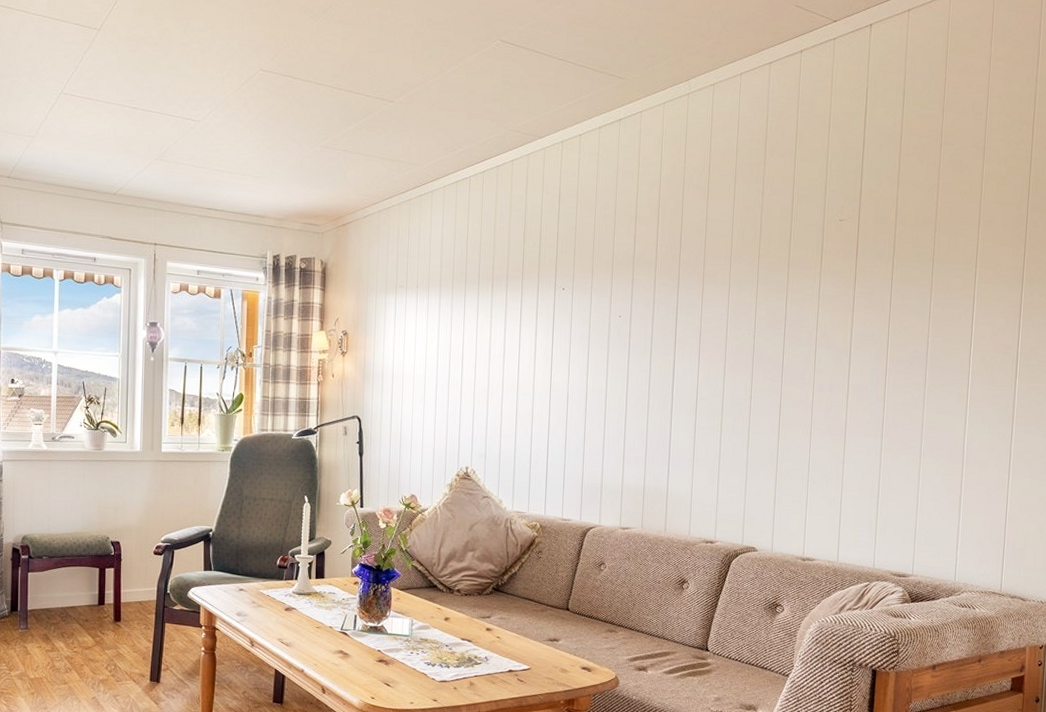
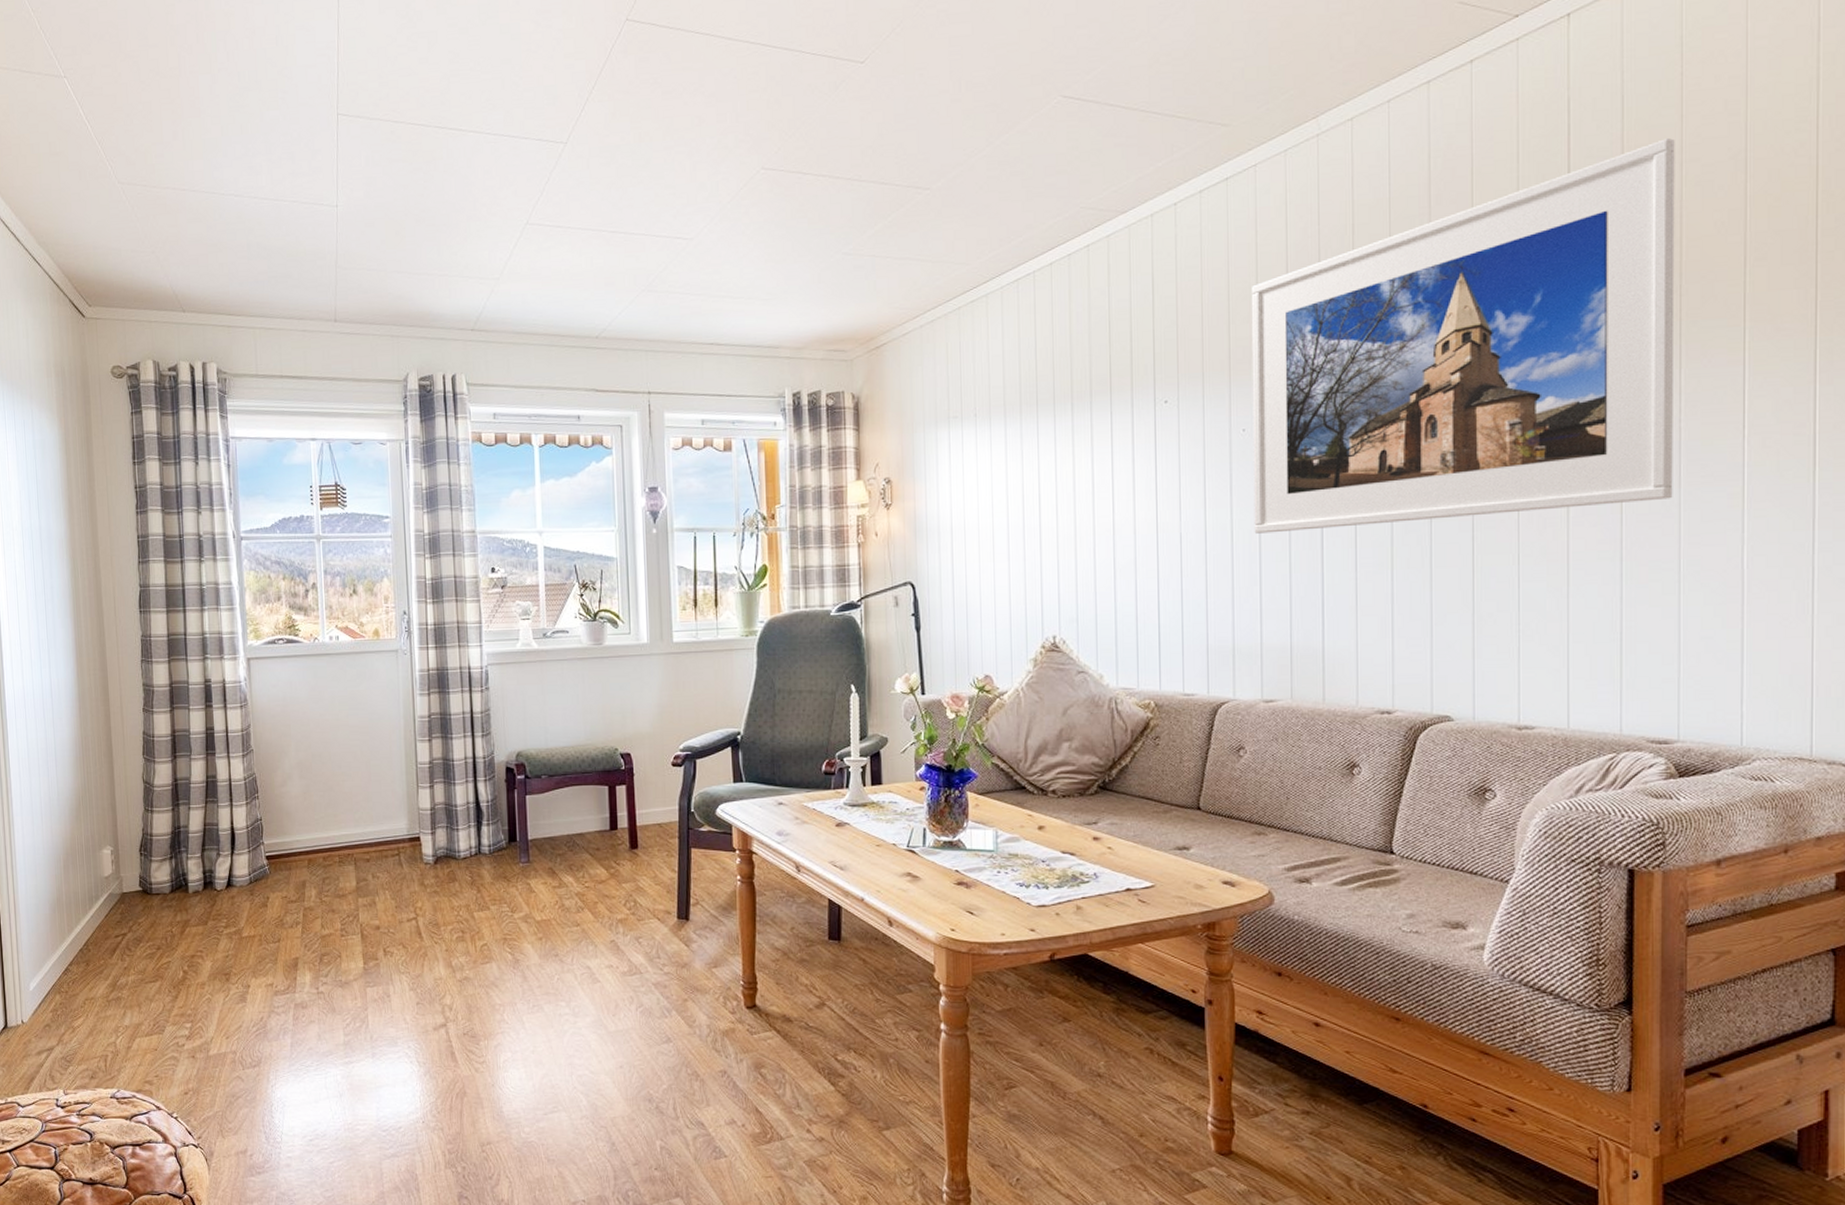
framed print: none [622,126,938,398] -> present [1251,138,1675,534]

